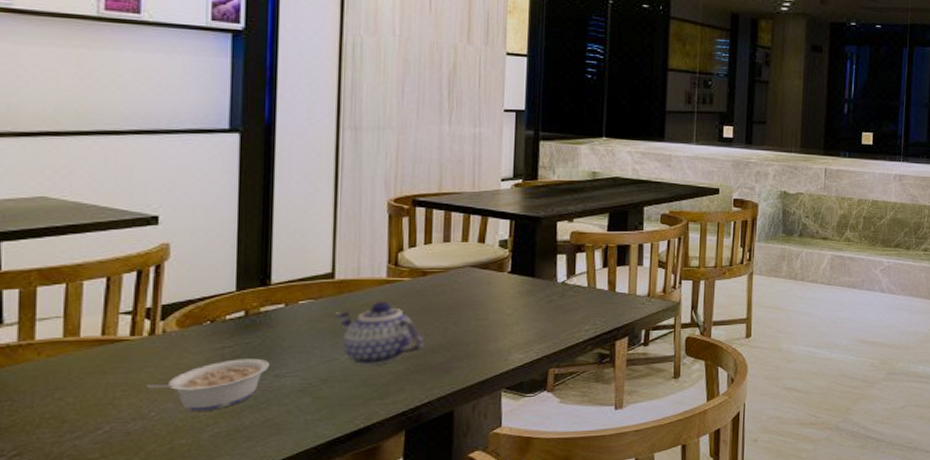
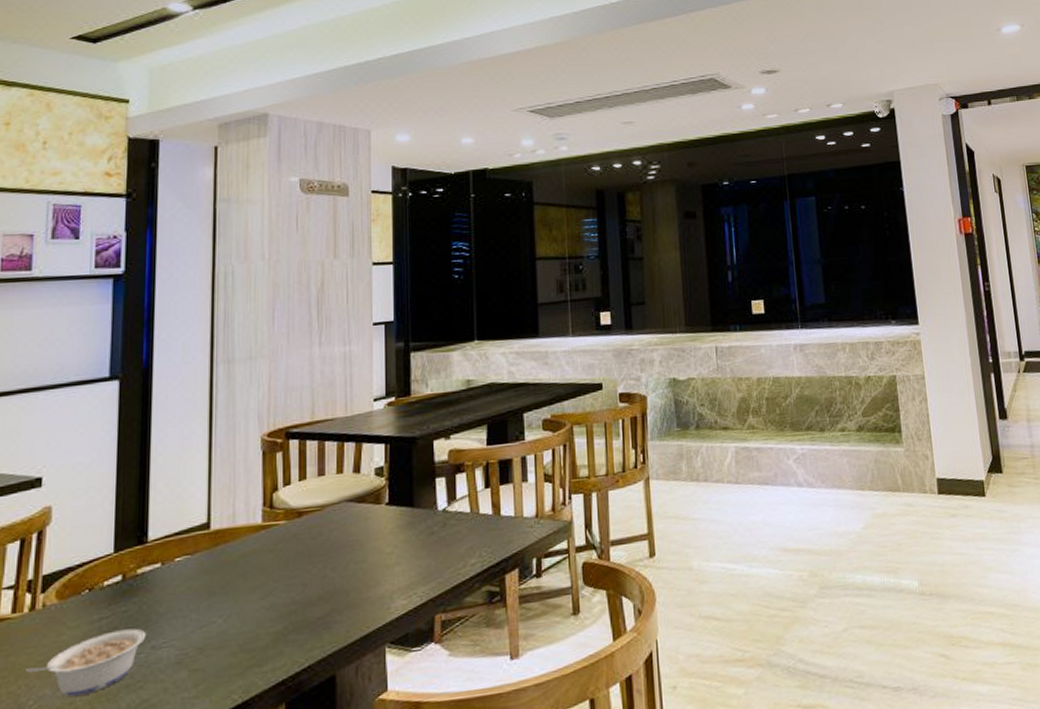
teapot: present [334,300,424,366] -> none [210,549,302,629]

